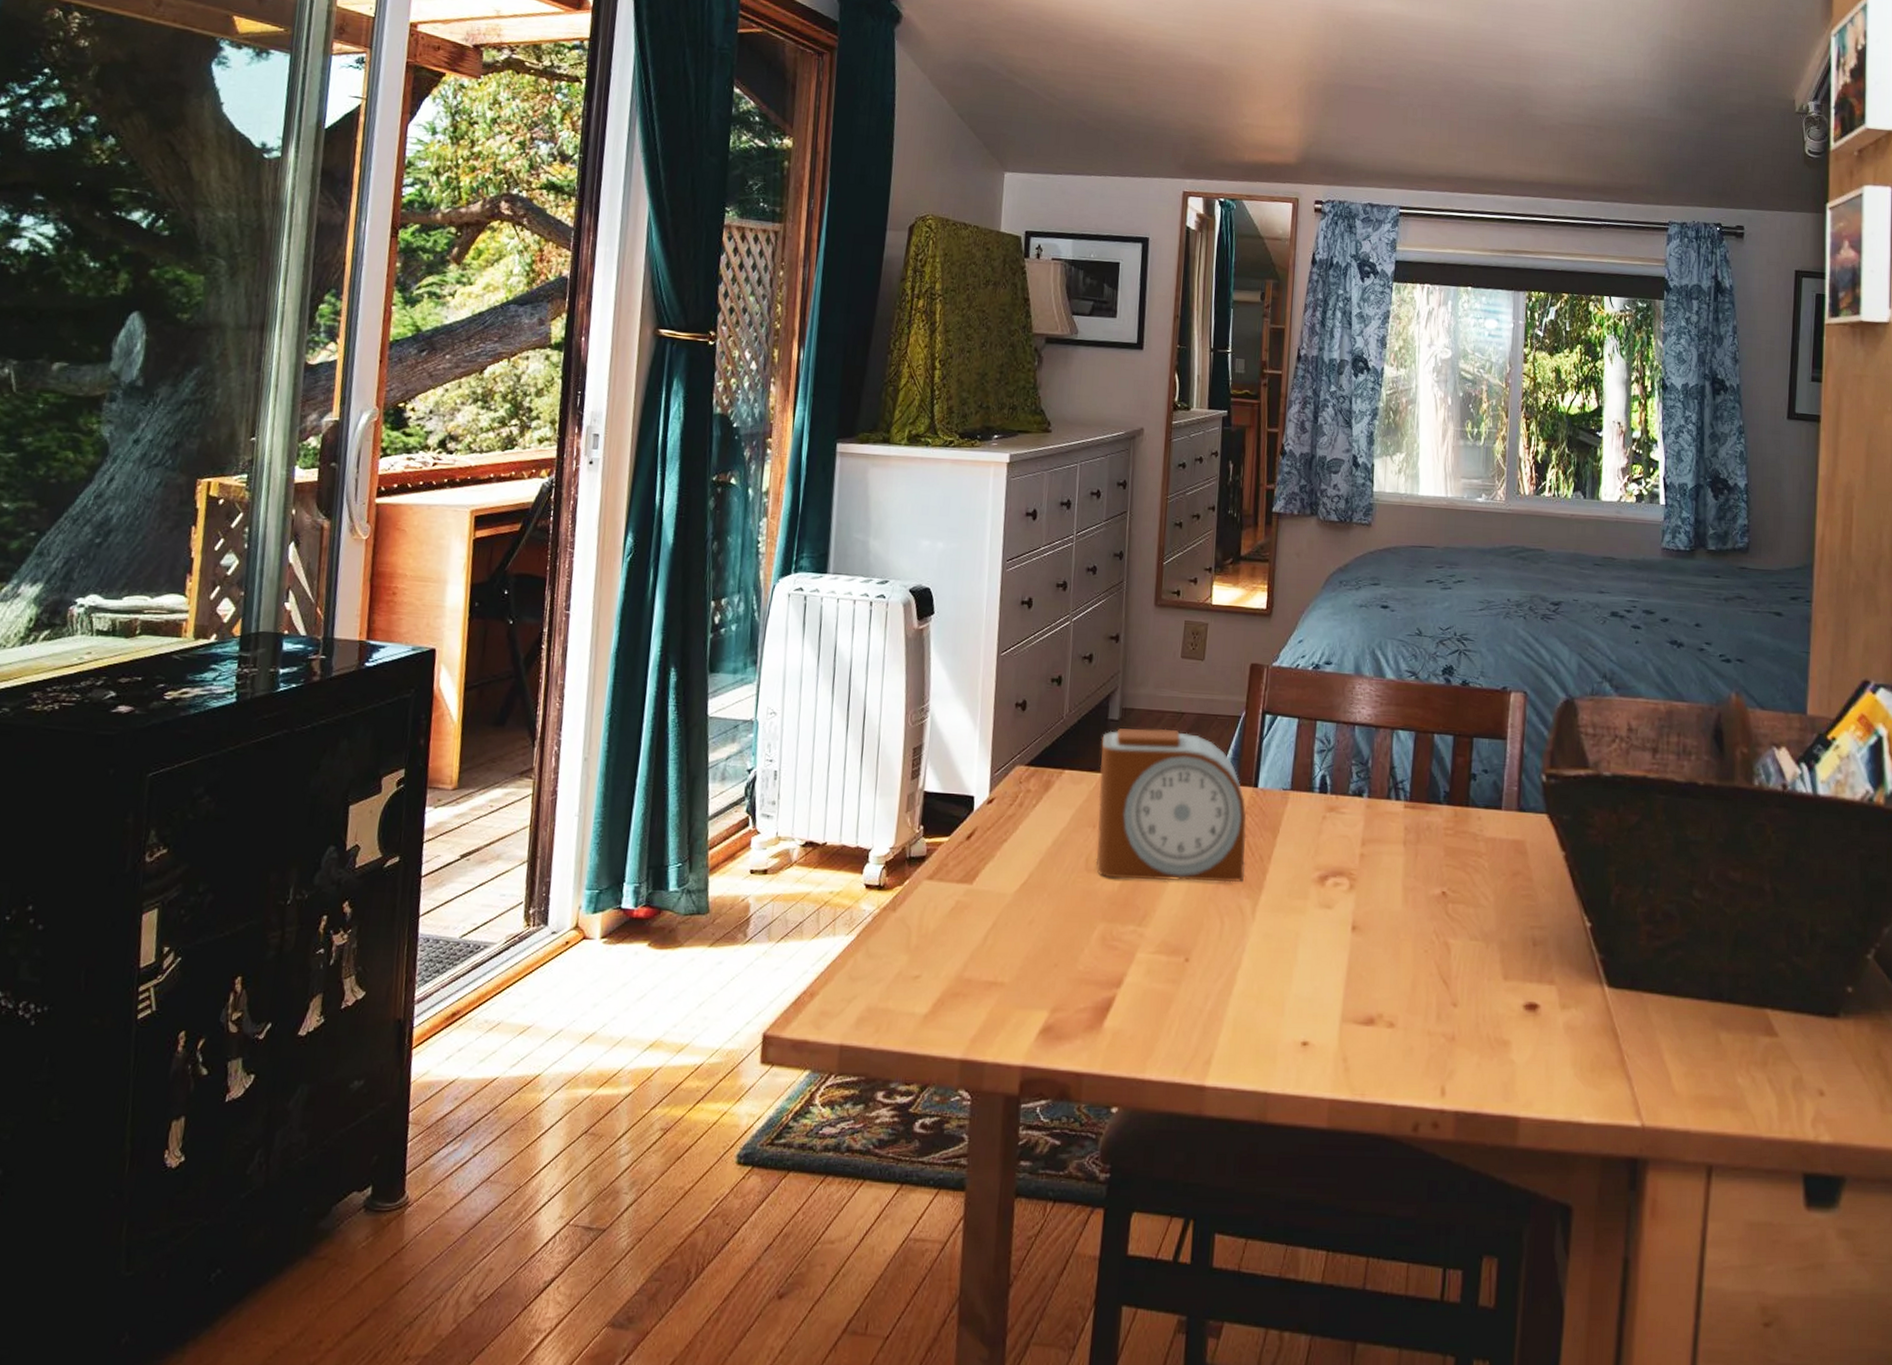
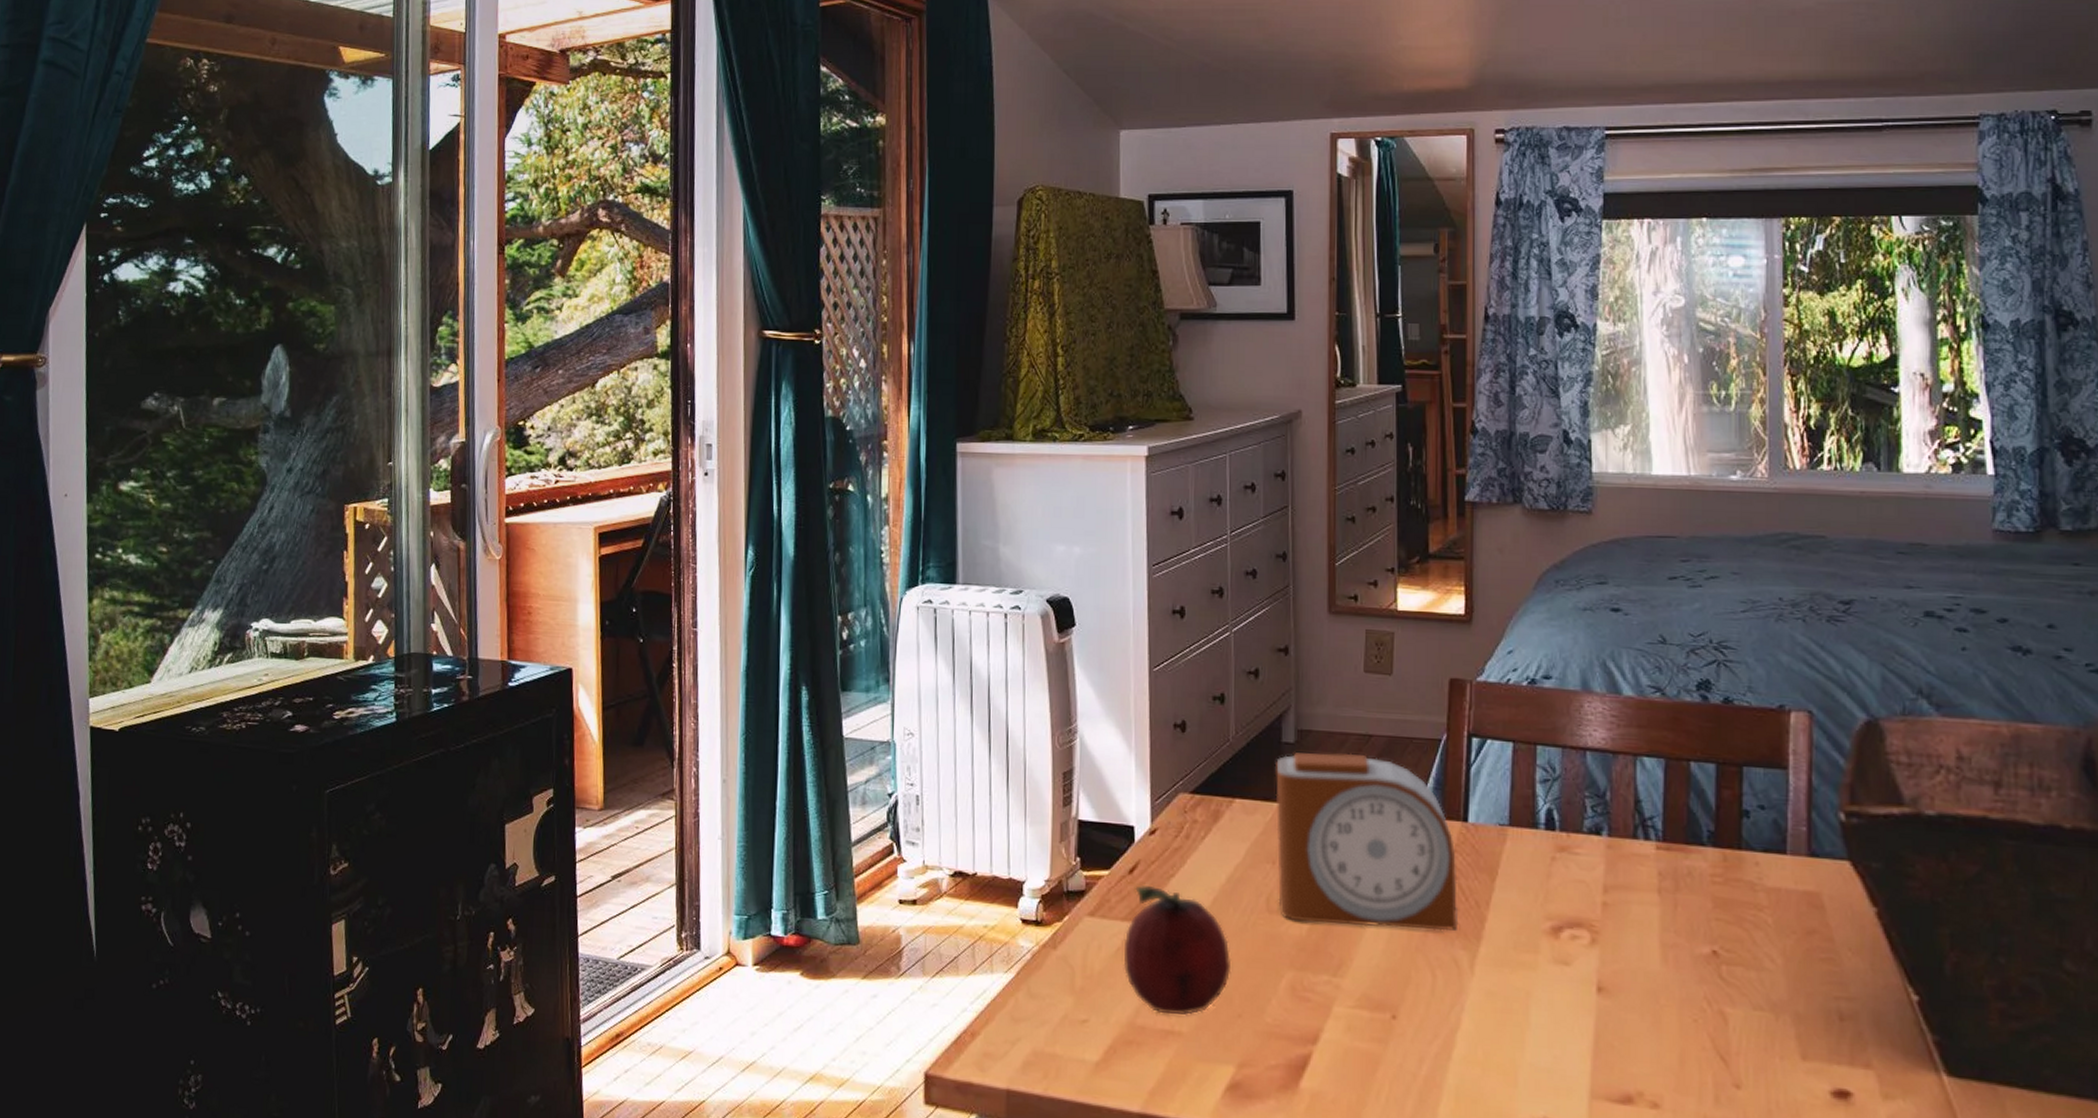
fruit: none [955,849,1052,968] -> present [1123,885,1232,1016]

